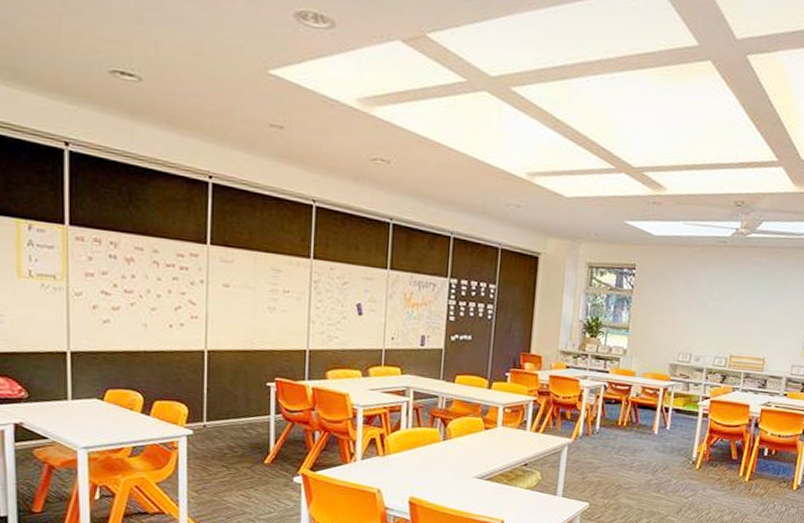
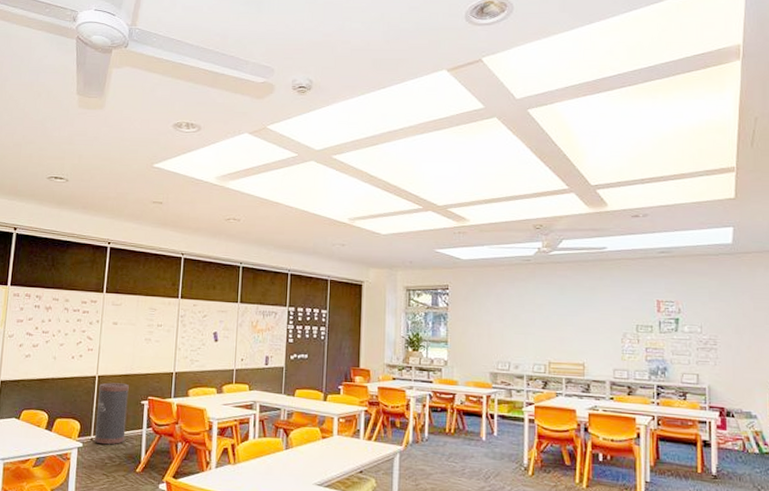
trash can: none [207,359,249,433] -> present [94,382,129,445]

